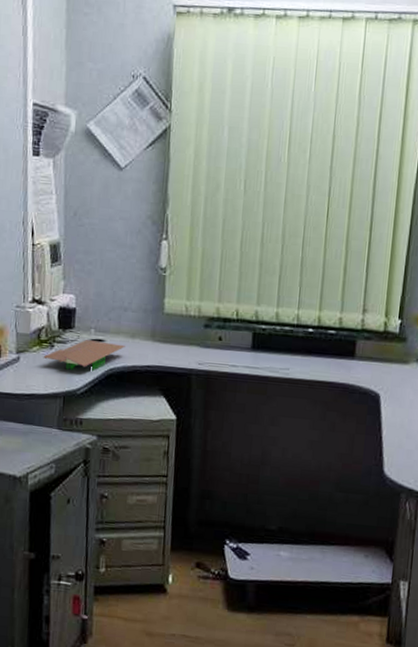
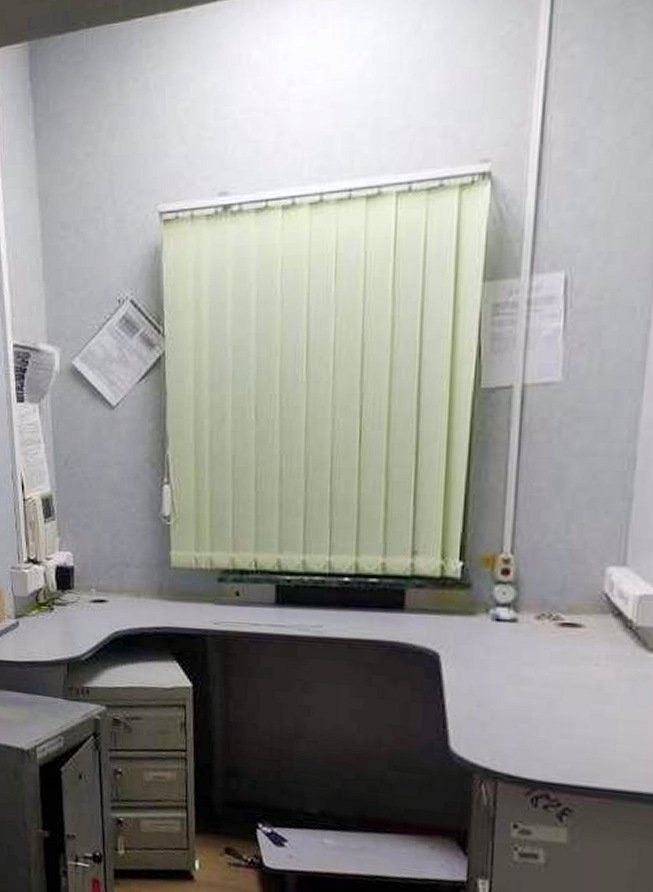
document tray: present [43,340,125,372] -> none [43,601,130,636]

